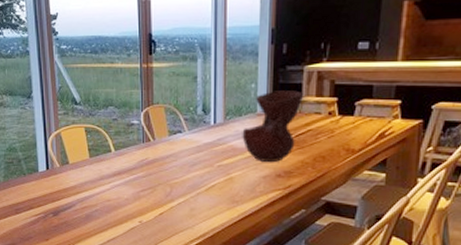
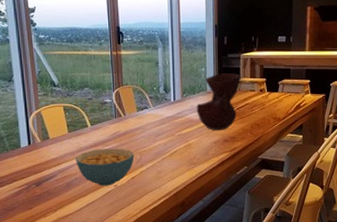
cereal bowl: none [96,177,164,221] -> present [75,148,135,186]

